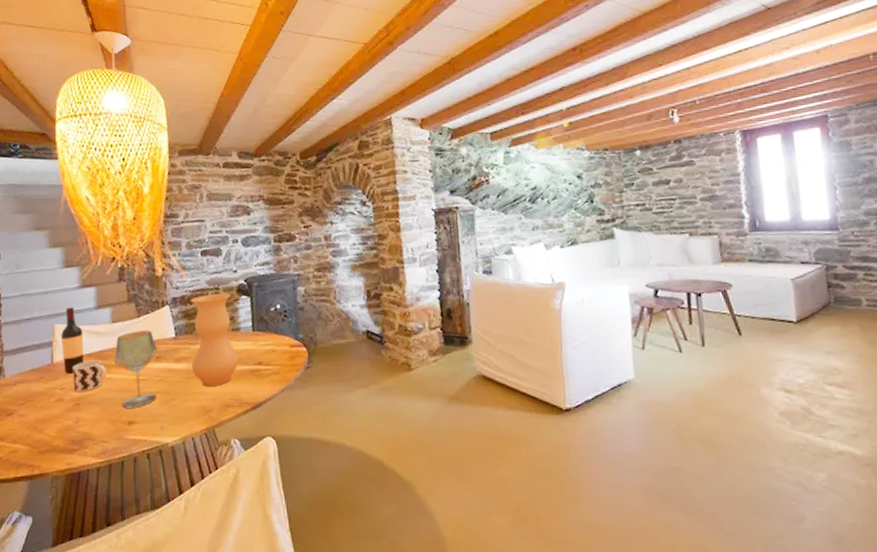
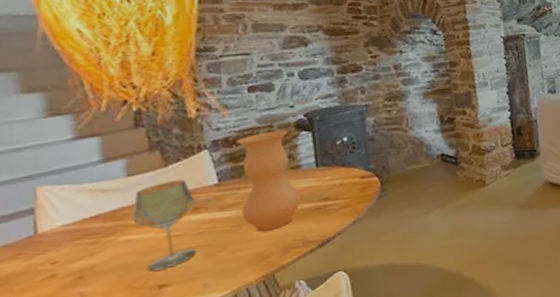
wine bottle: present [60,307,85,374] -> none [47,163,88,244]
cup: present [73,360,107,393] -> none [70,221,123,264]

